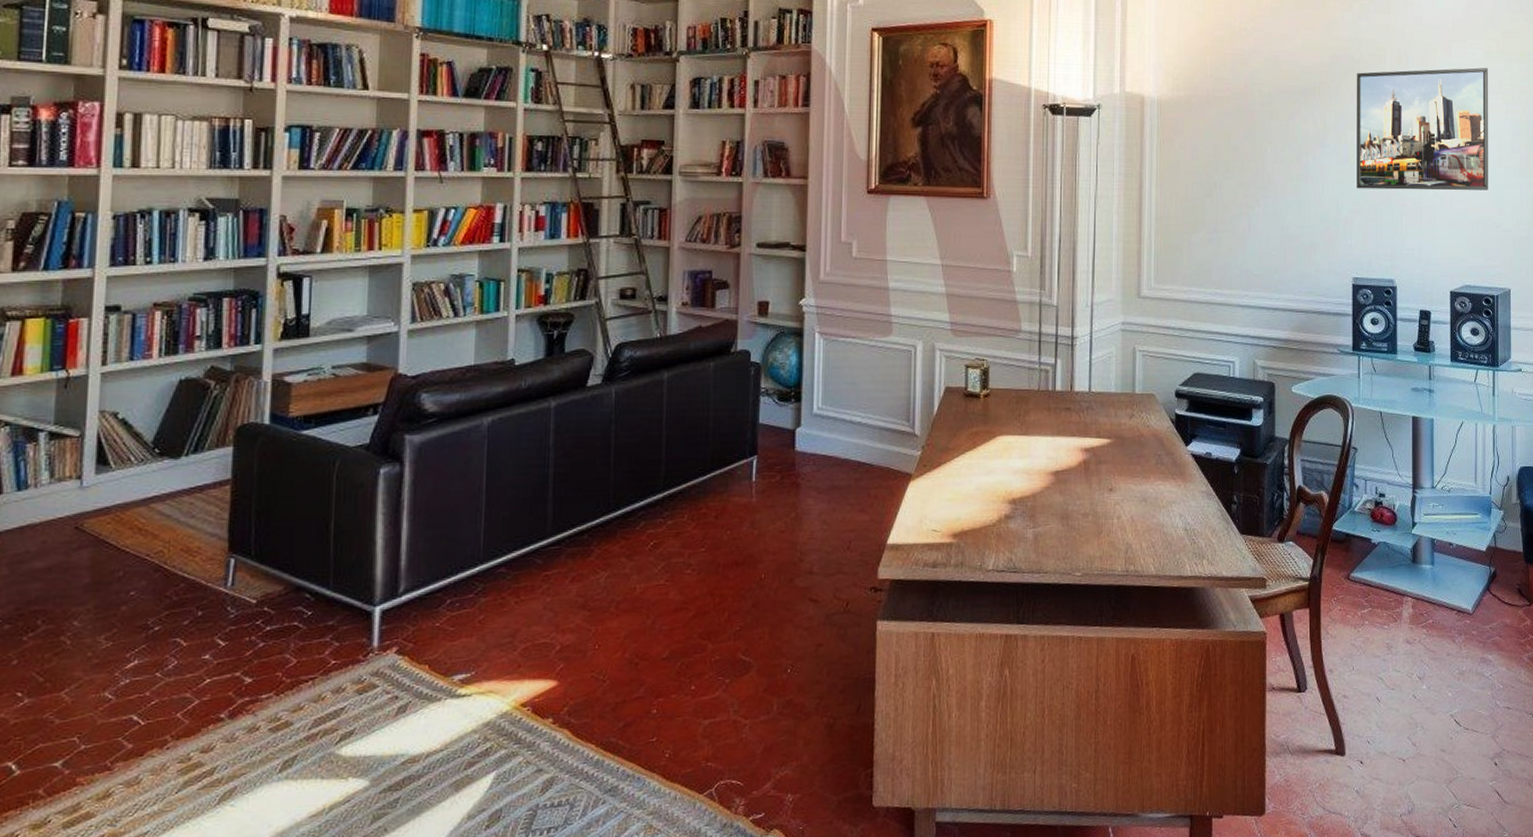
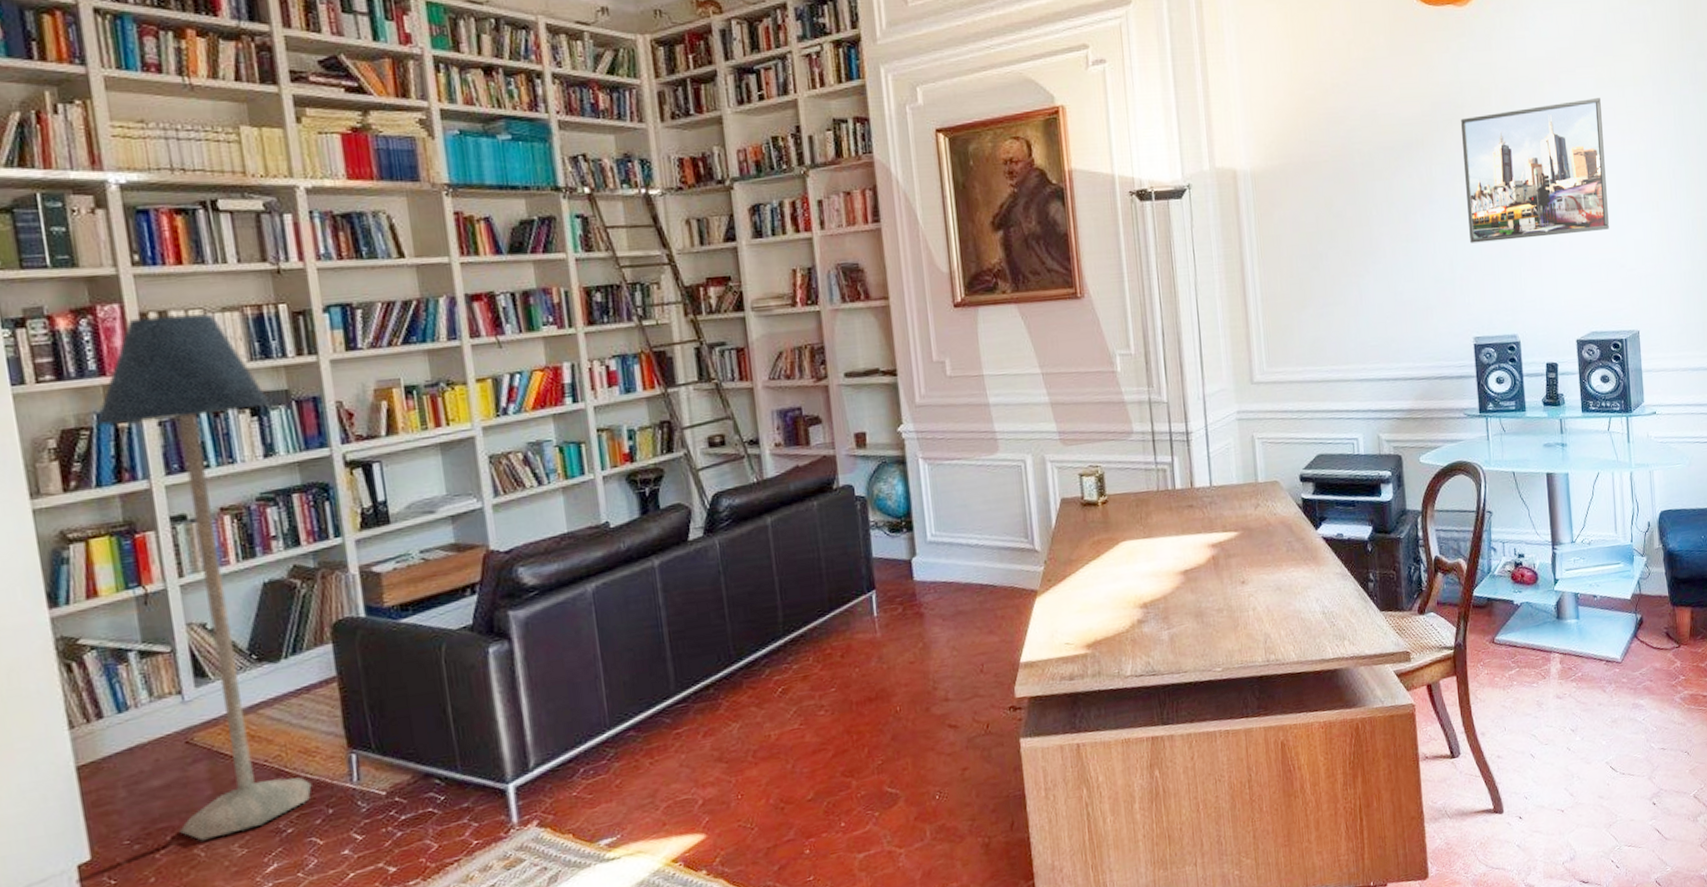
floor lamp: none [51,117,220,628] -> present [95,312,312,841]

